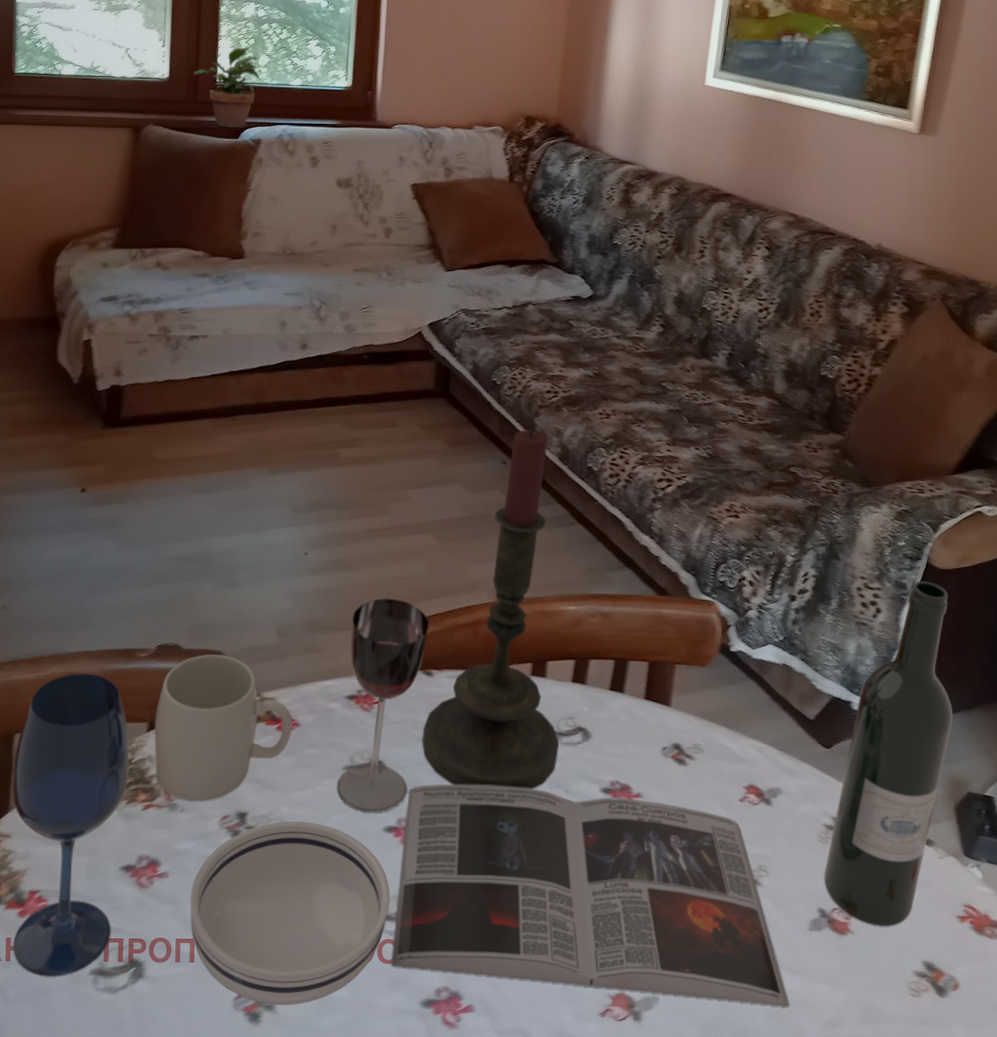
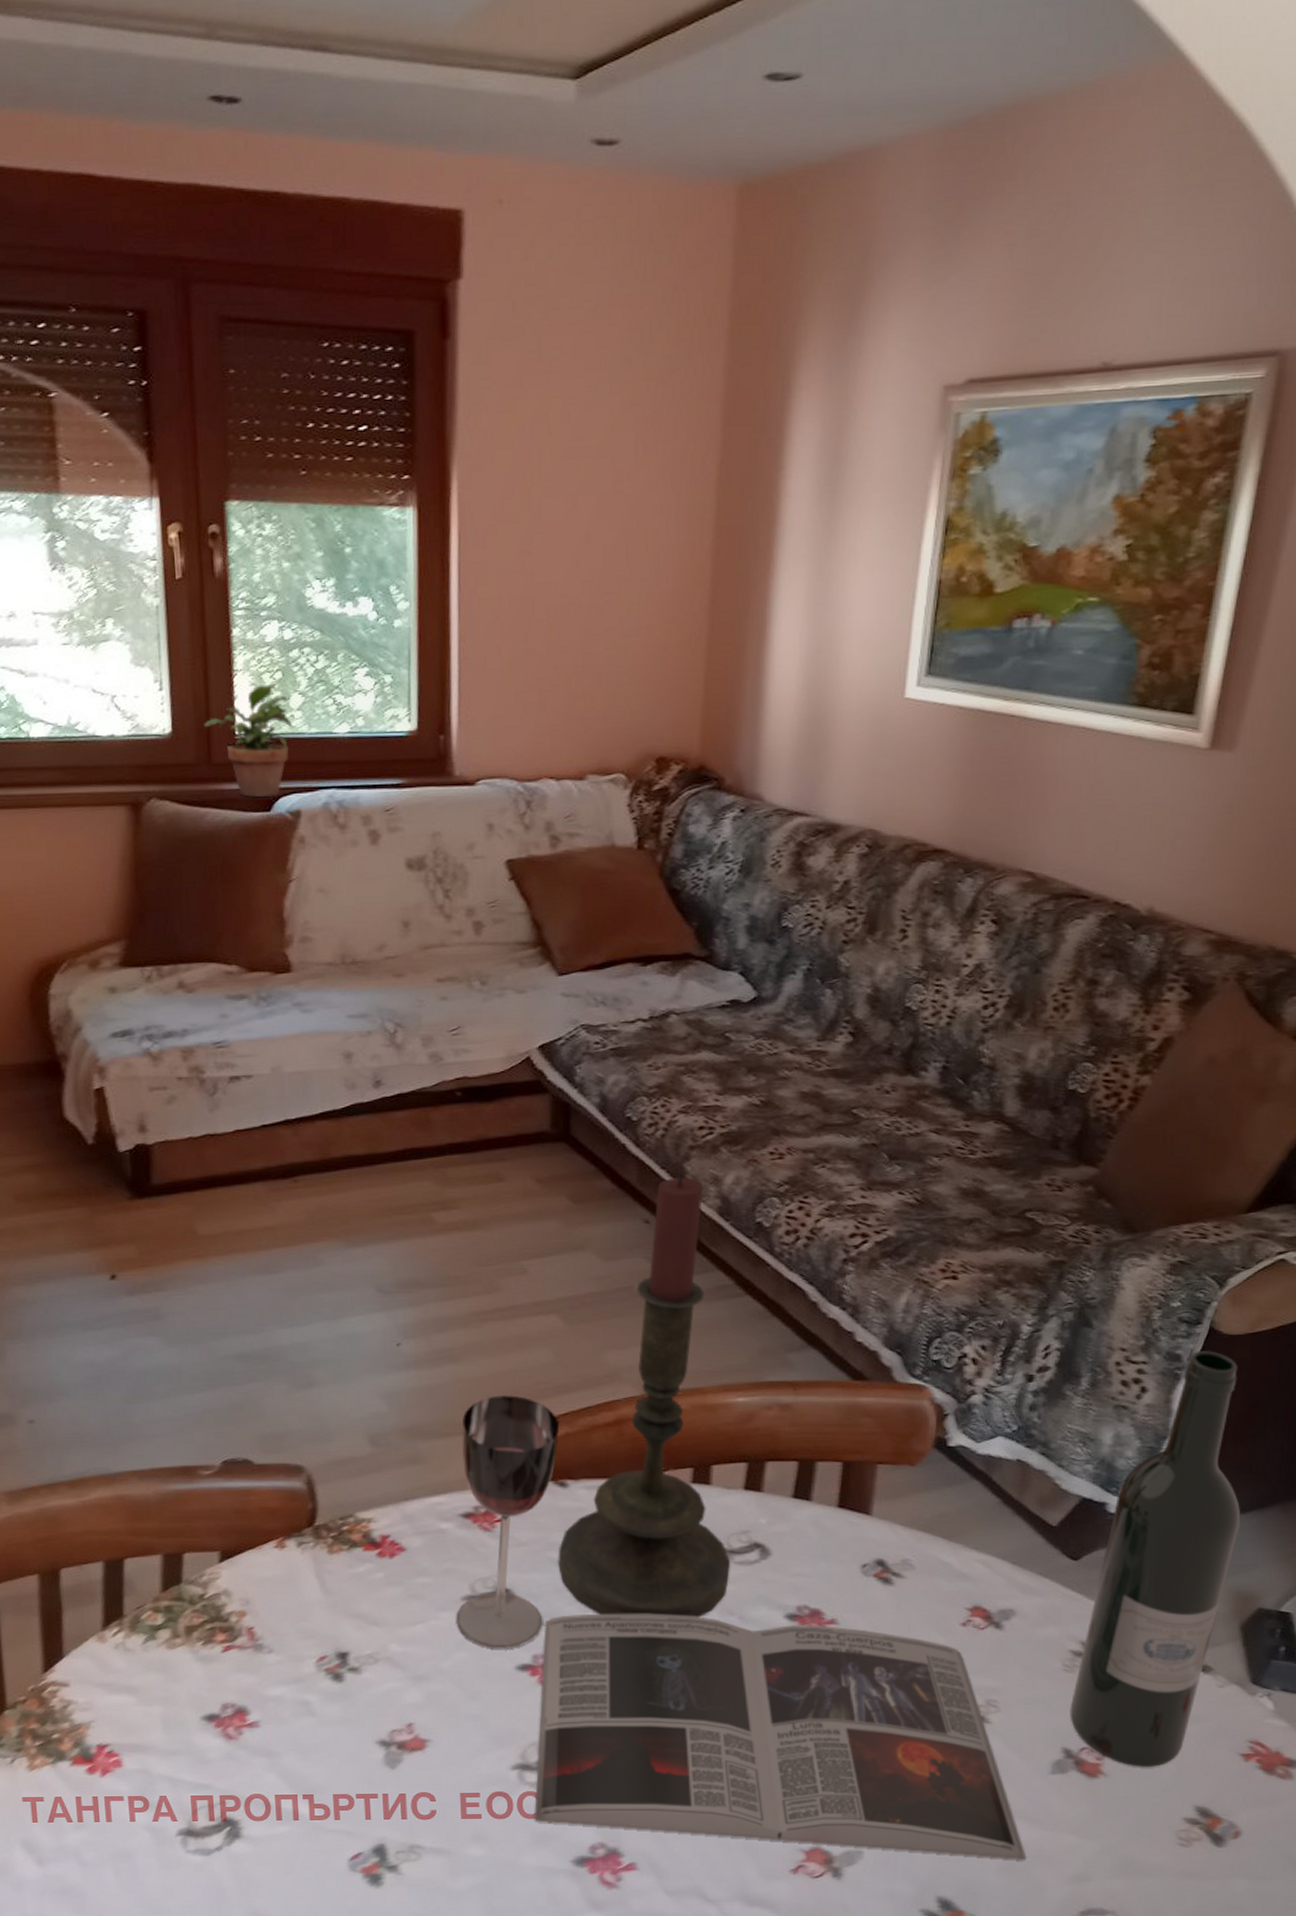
wineglass: present [12,673,130,977] -> none [63,1496,202,1838]
mug: present [153,655,293,802] -> none [227,1470,397,1641]
bowl: present [190,822,390,1006] -> none [288,1661,529,1866]

